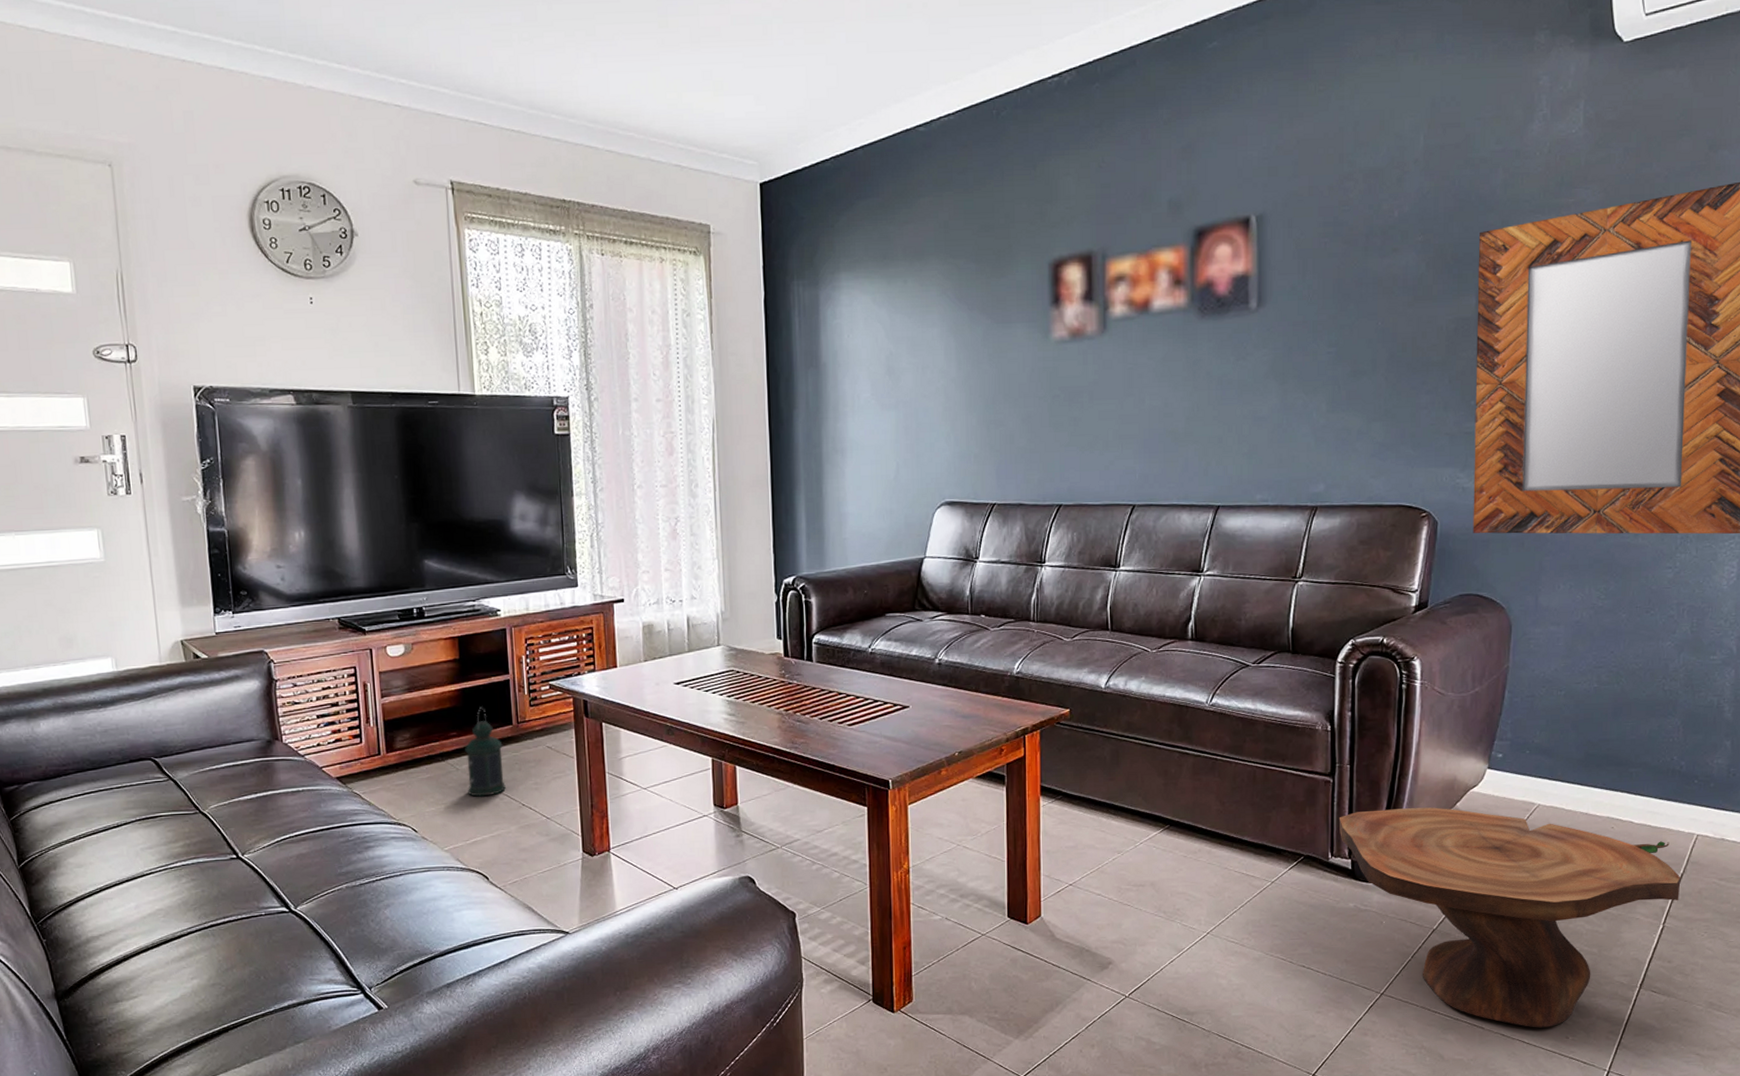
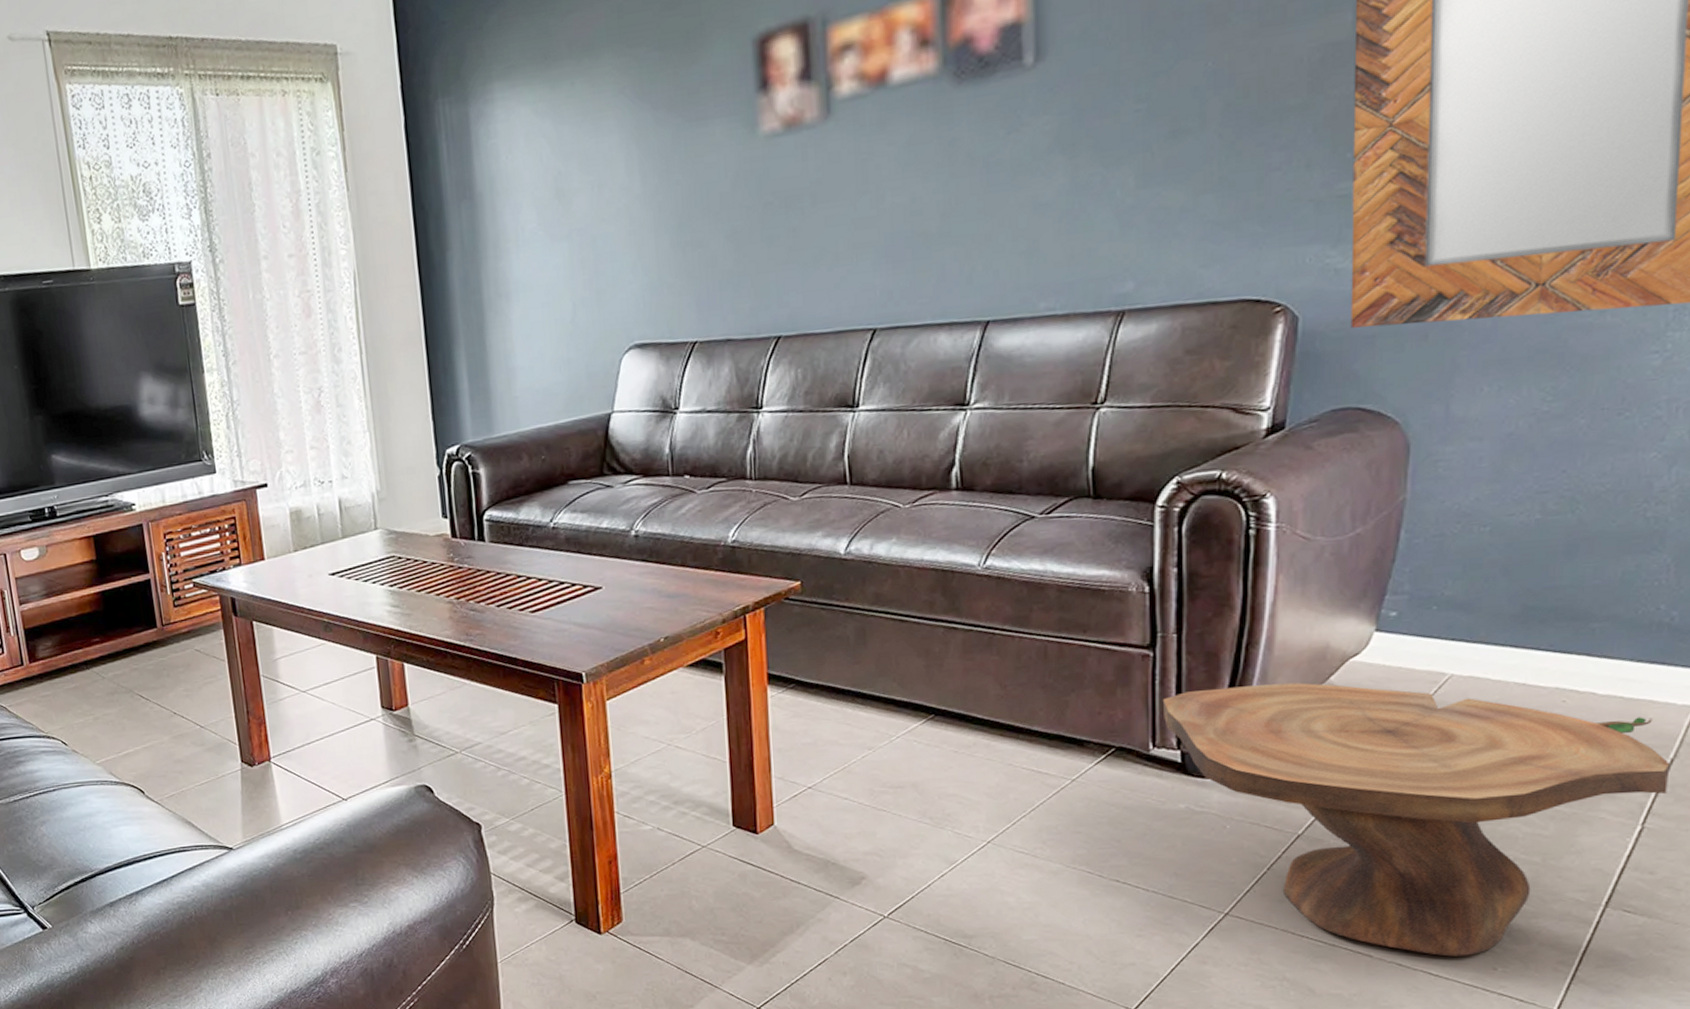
lantern: present [465,706,506,797] -> none [109,609,155,706]

